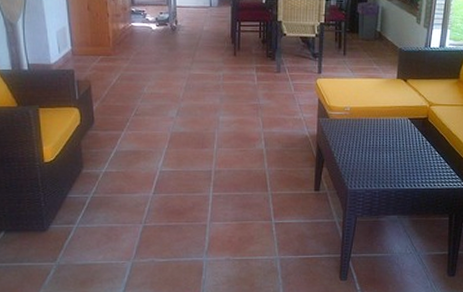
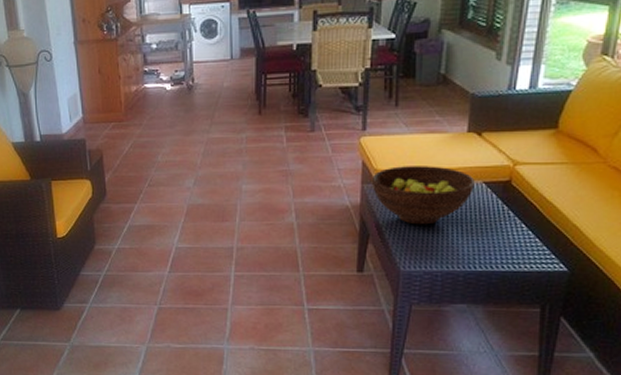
fruit bowl: none [325,104,402,152] -> present [371,166,475,225]

